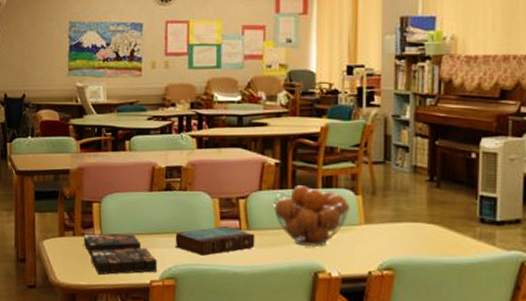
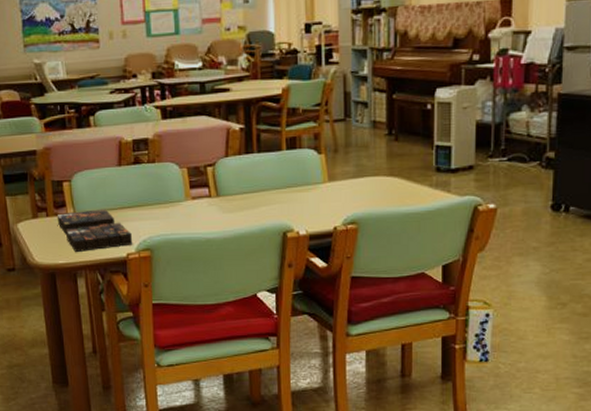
book: present [175,226,255,256] -> none [147,195,225,225]
fruit basket: present [273,185,350,247] -> none [240,149,314,209]

